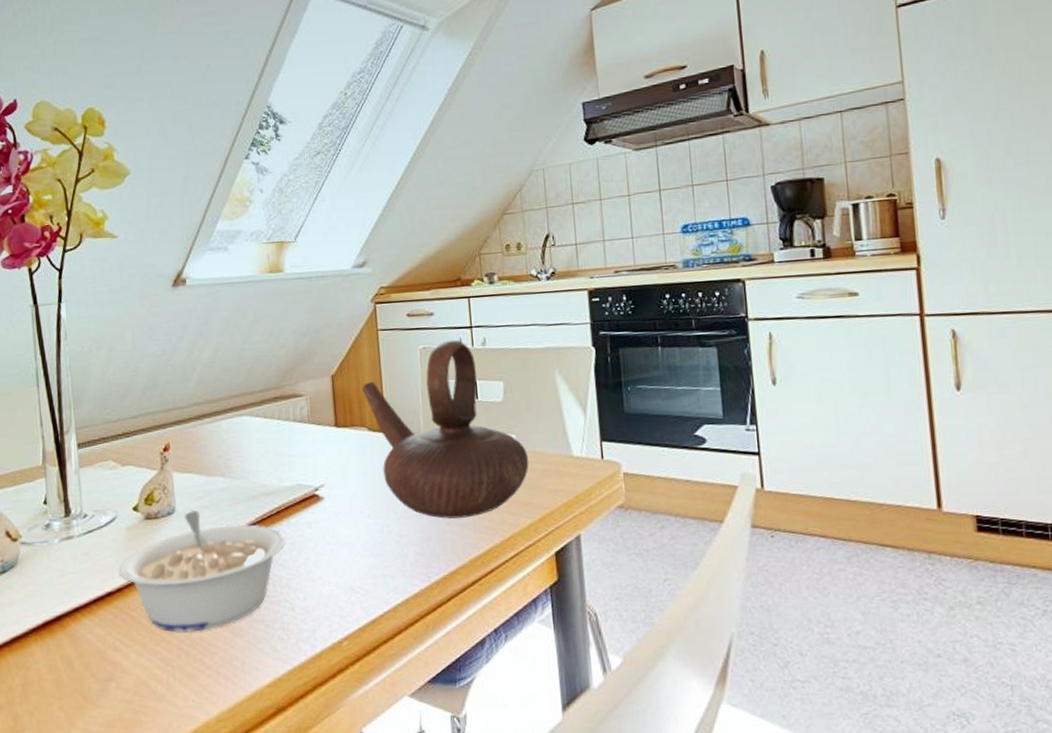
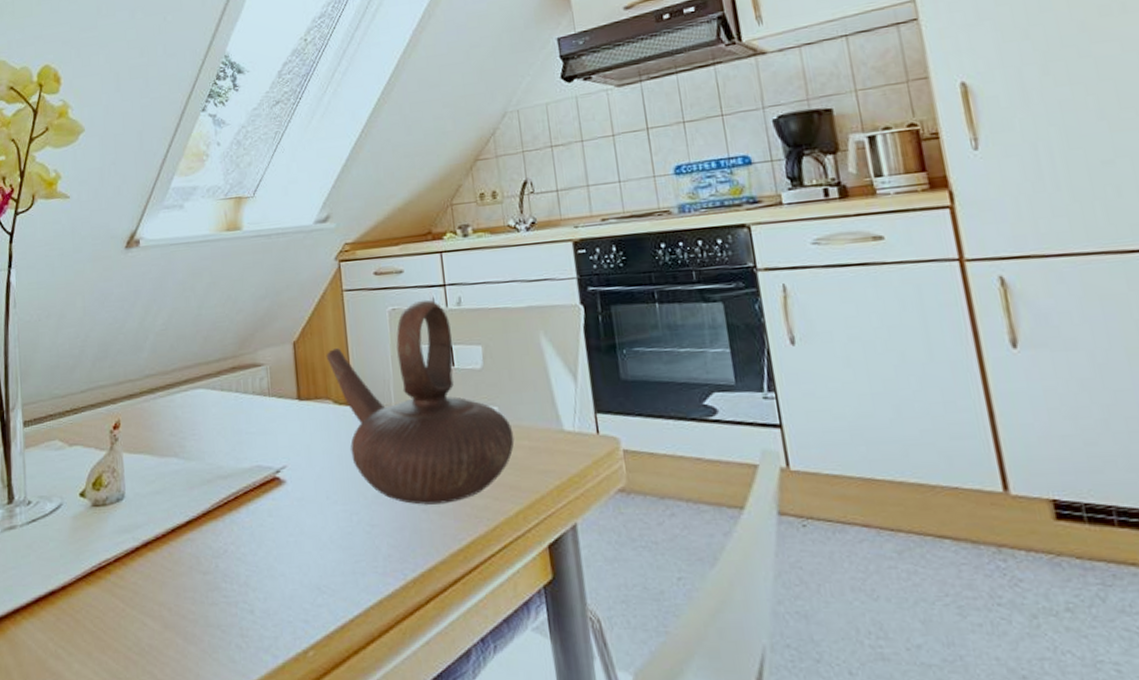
legume: present [118,509,286,633] -> none [63,495,245,639]

